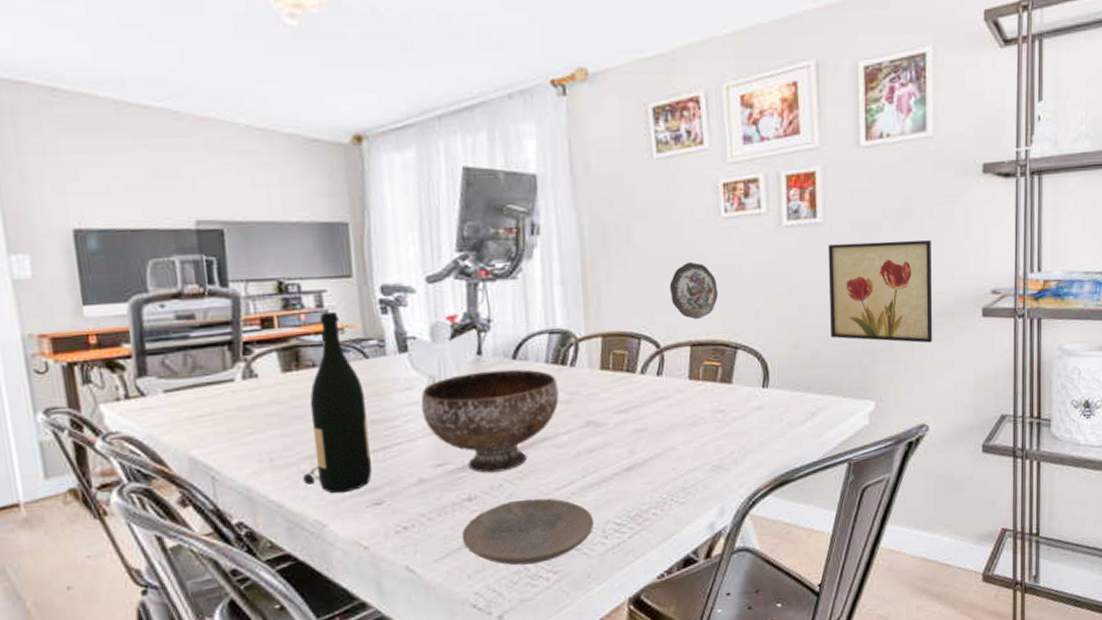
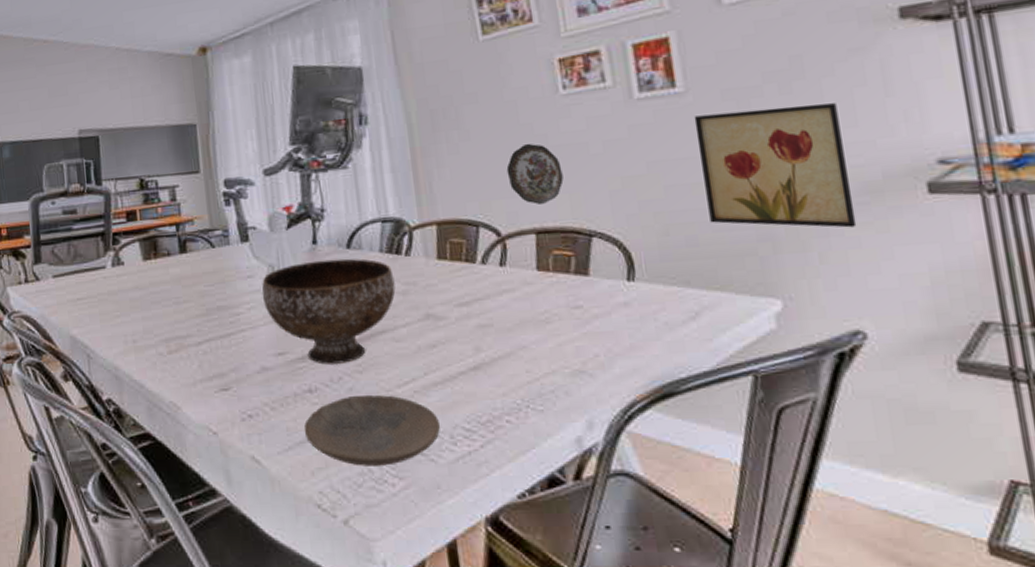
wine bottle: present [303,312,372,494] -> none [160,205,219,377]

